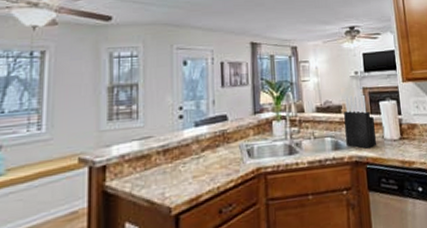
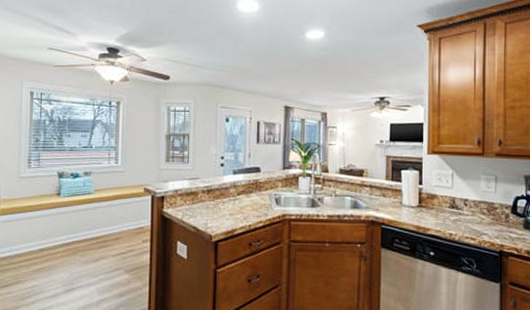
knife block: present [344,95,376,150] -> none [365,161,394,212]

